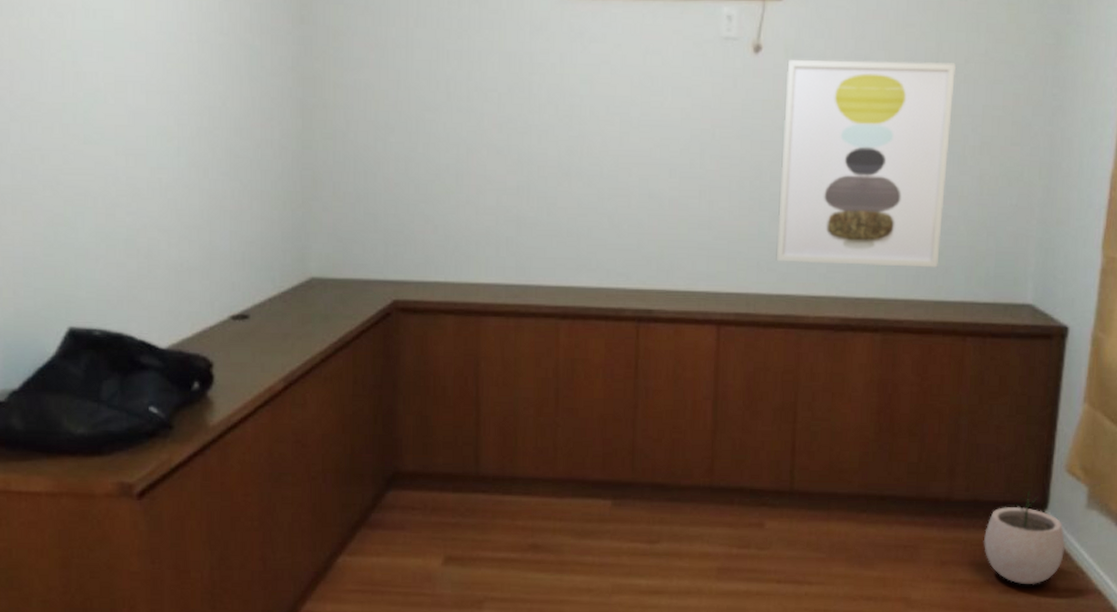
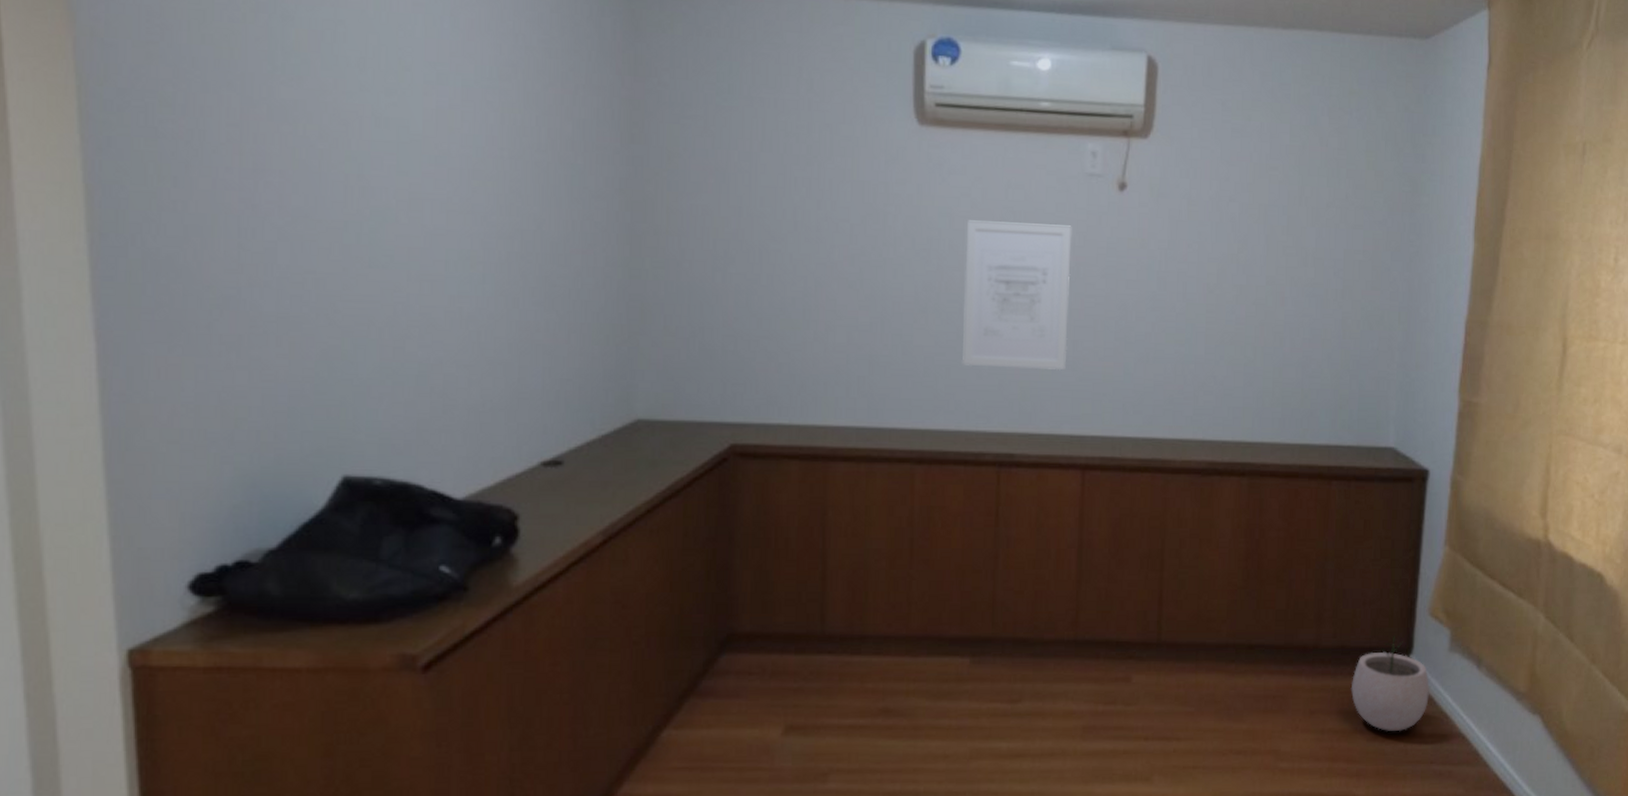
wall art: none [602,86,708,230] -> present [961,220,1072,371]
wall art: present [776,60,956,268] -> none [1142,199,1318,411]

